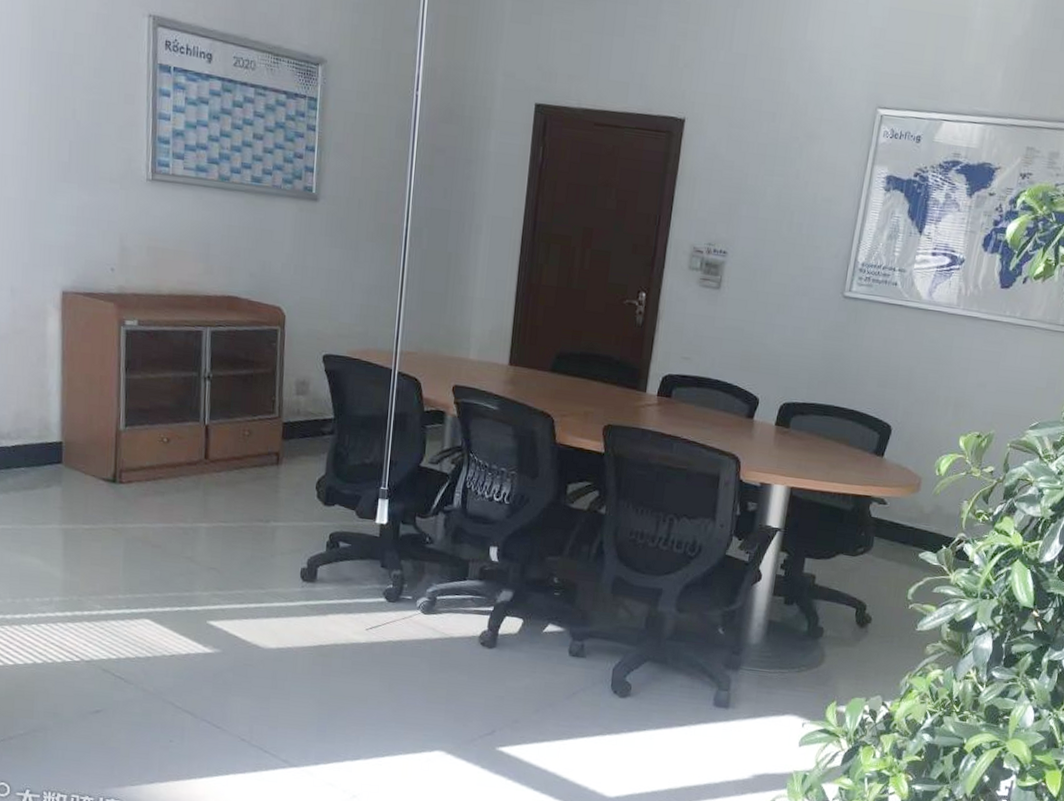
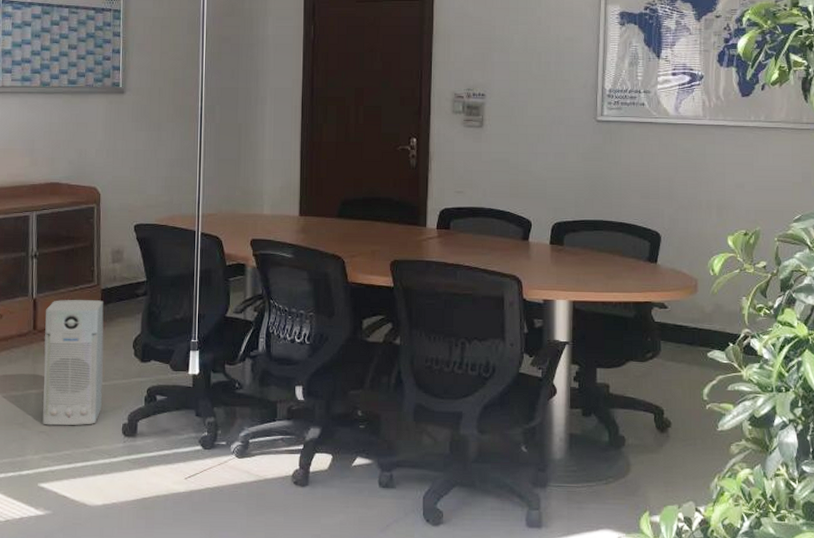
air purifier: none [213,429,286,566] -> present [42,300,104,426]

